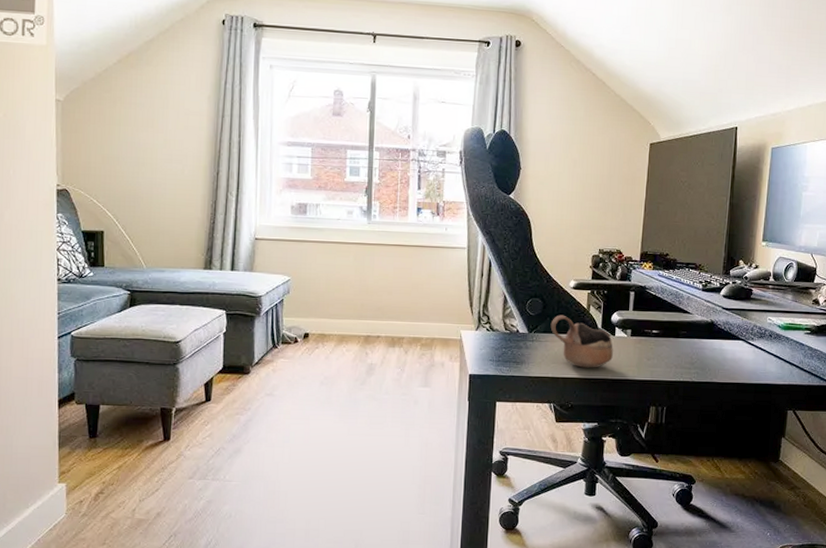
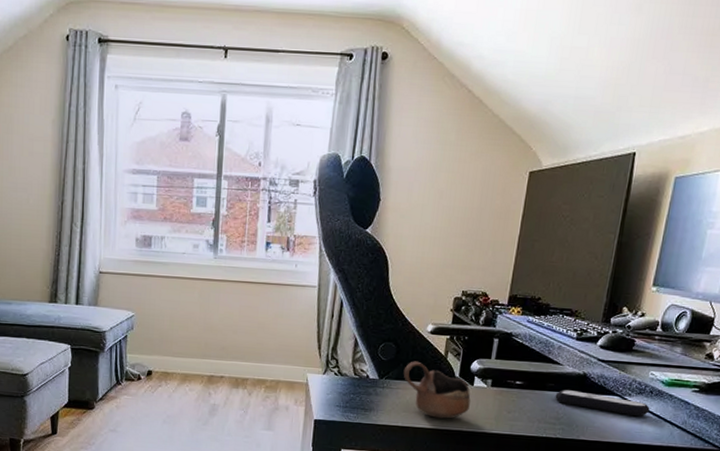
remote control: none [688,337,771,358] -> present [555,390,650,416]

